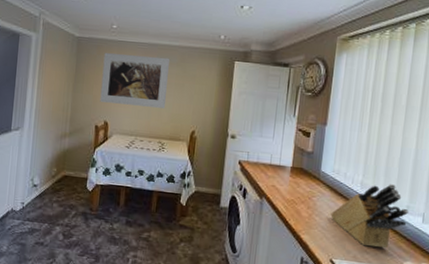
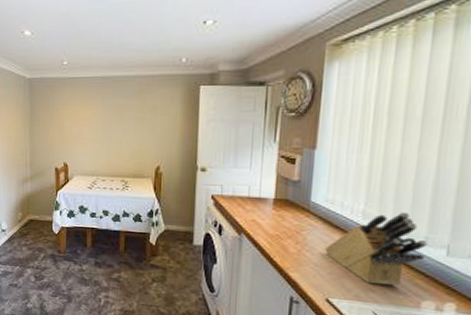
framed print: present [100,53,170,108] -> none [57,90,127,145]

